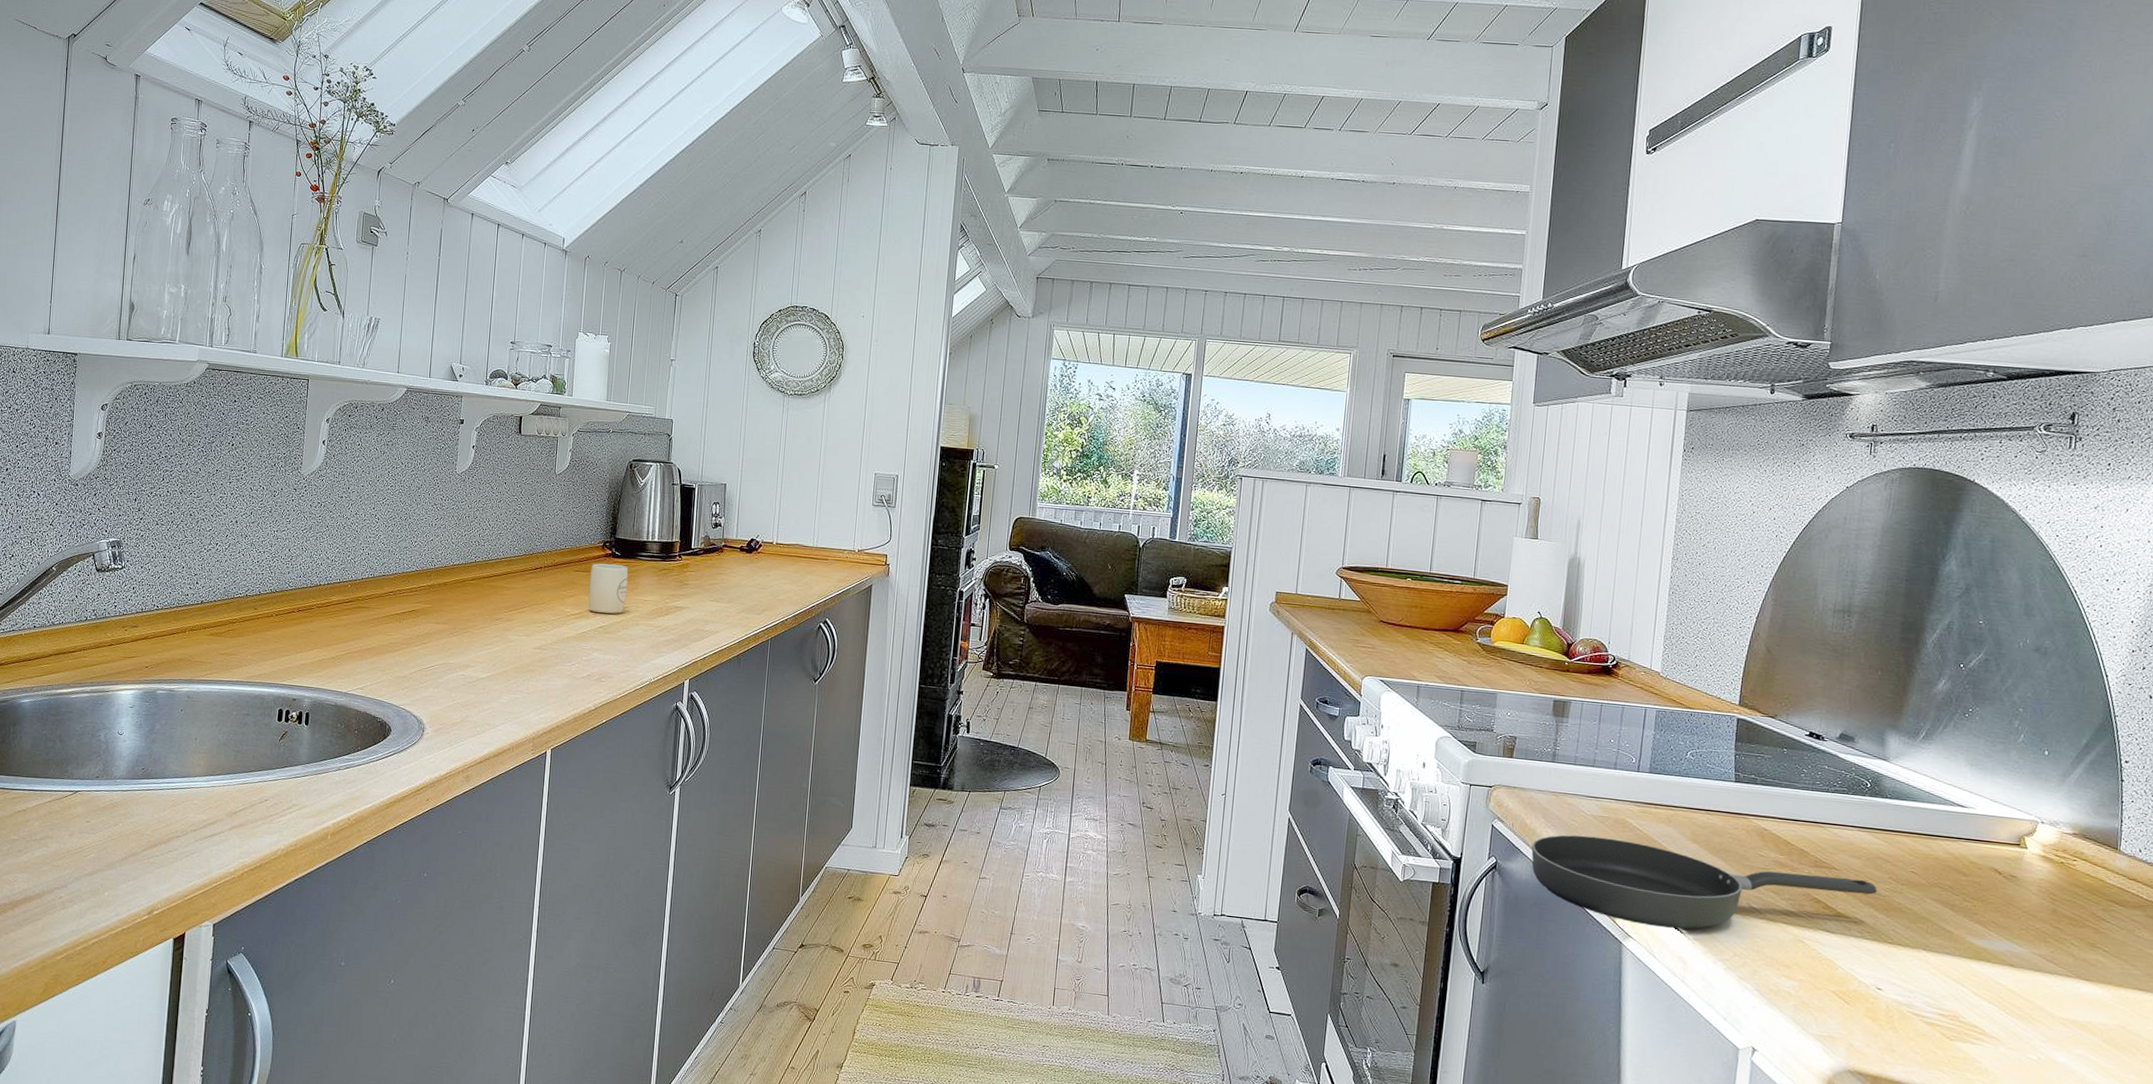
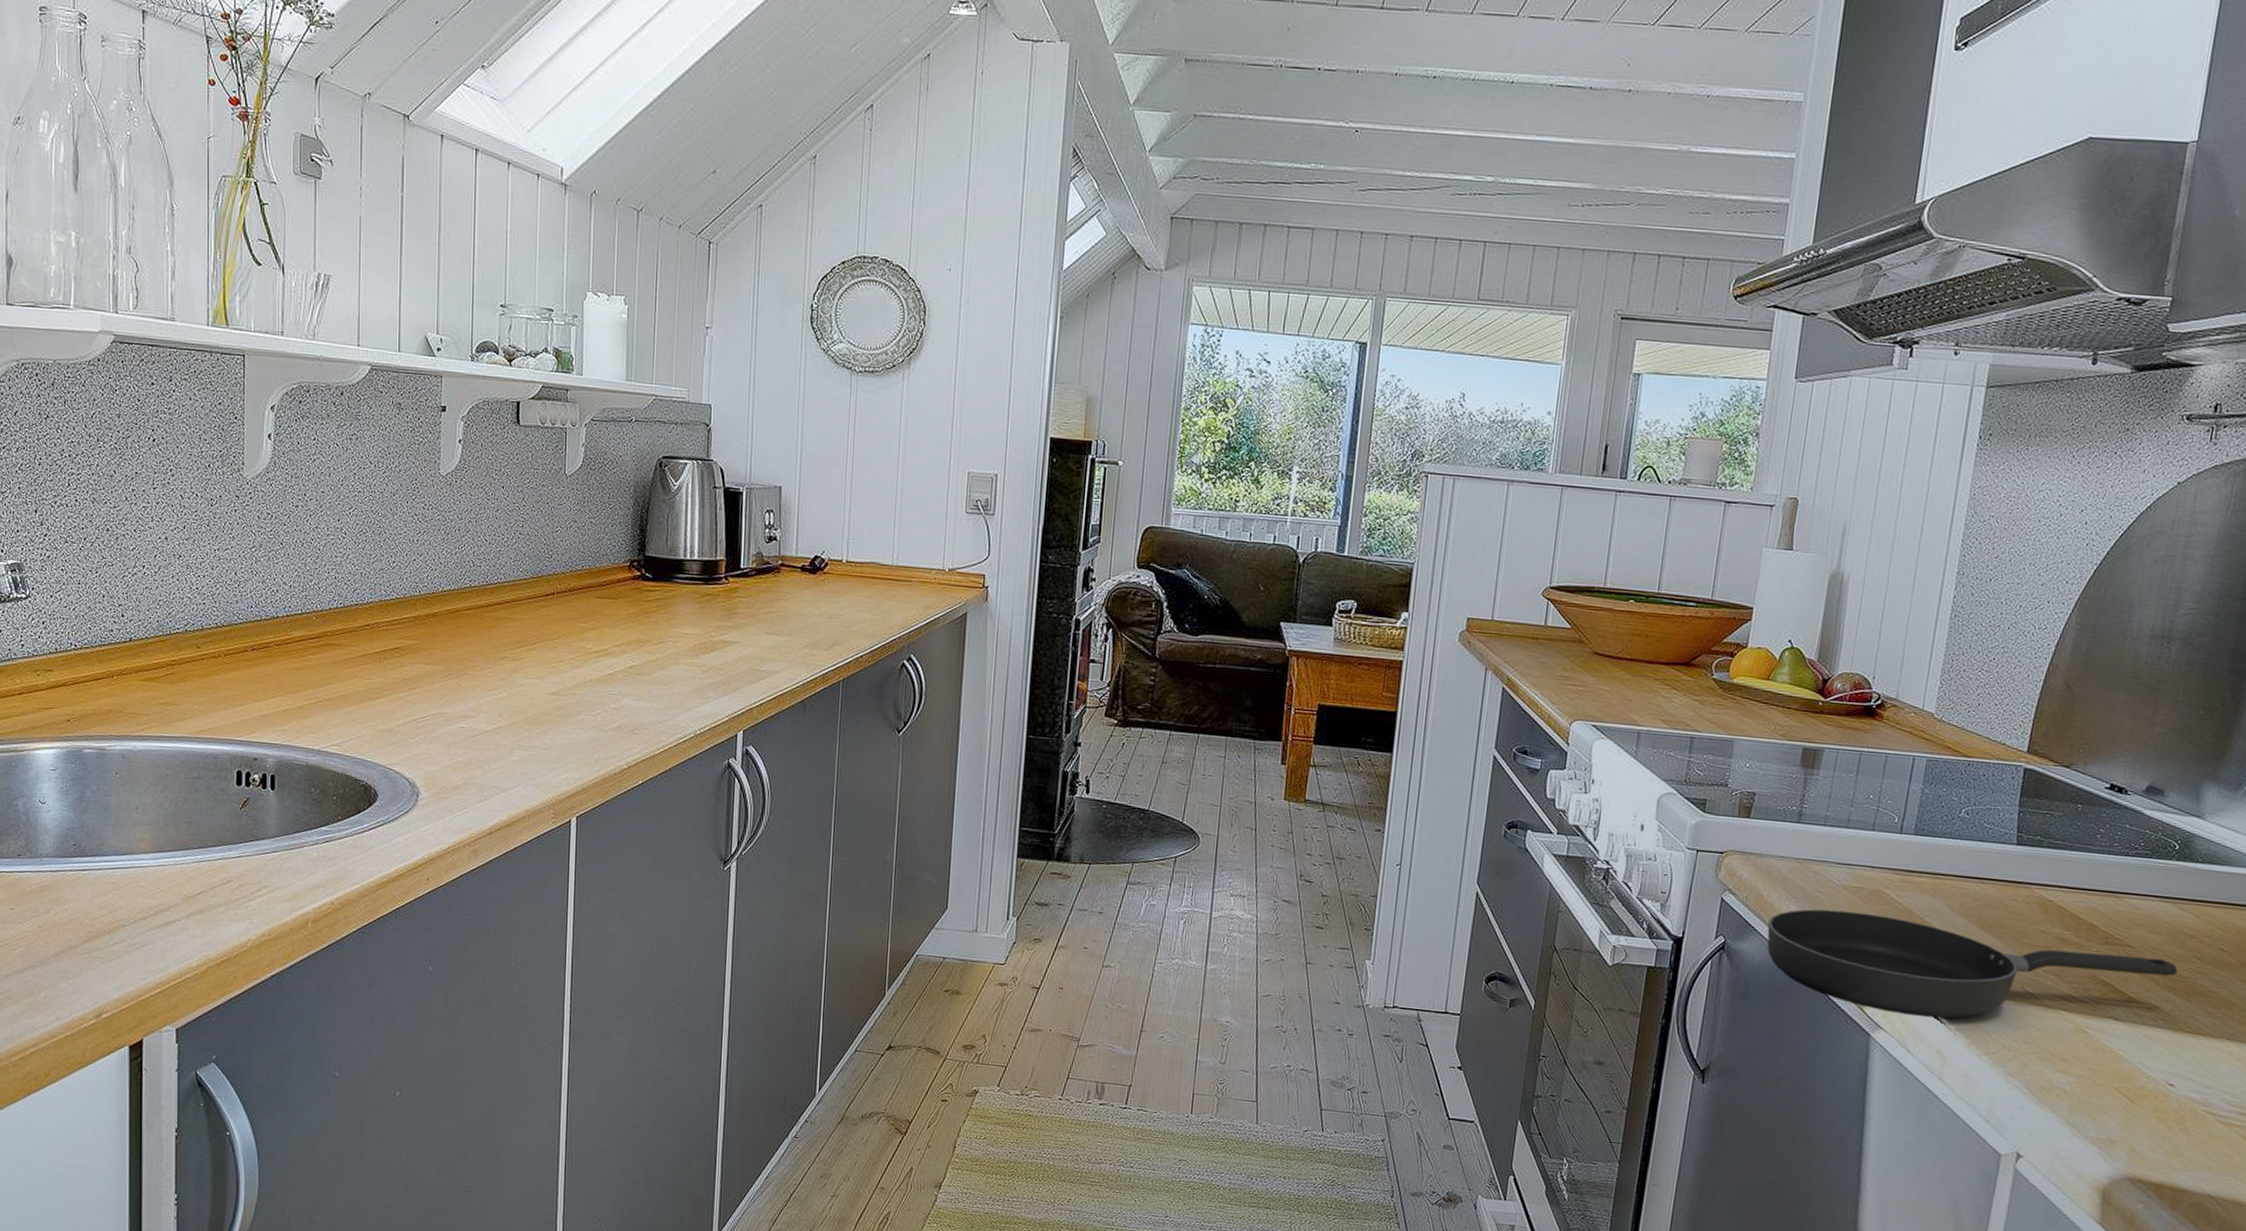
mug: present [588,563,629,614] -> none [613,587,663,651]

